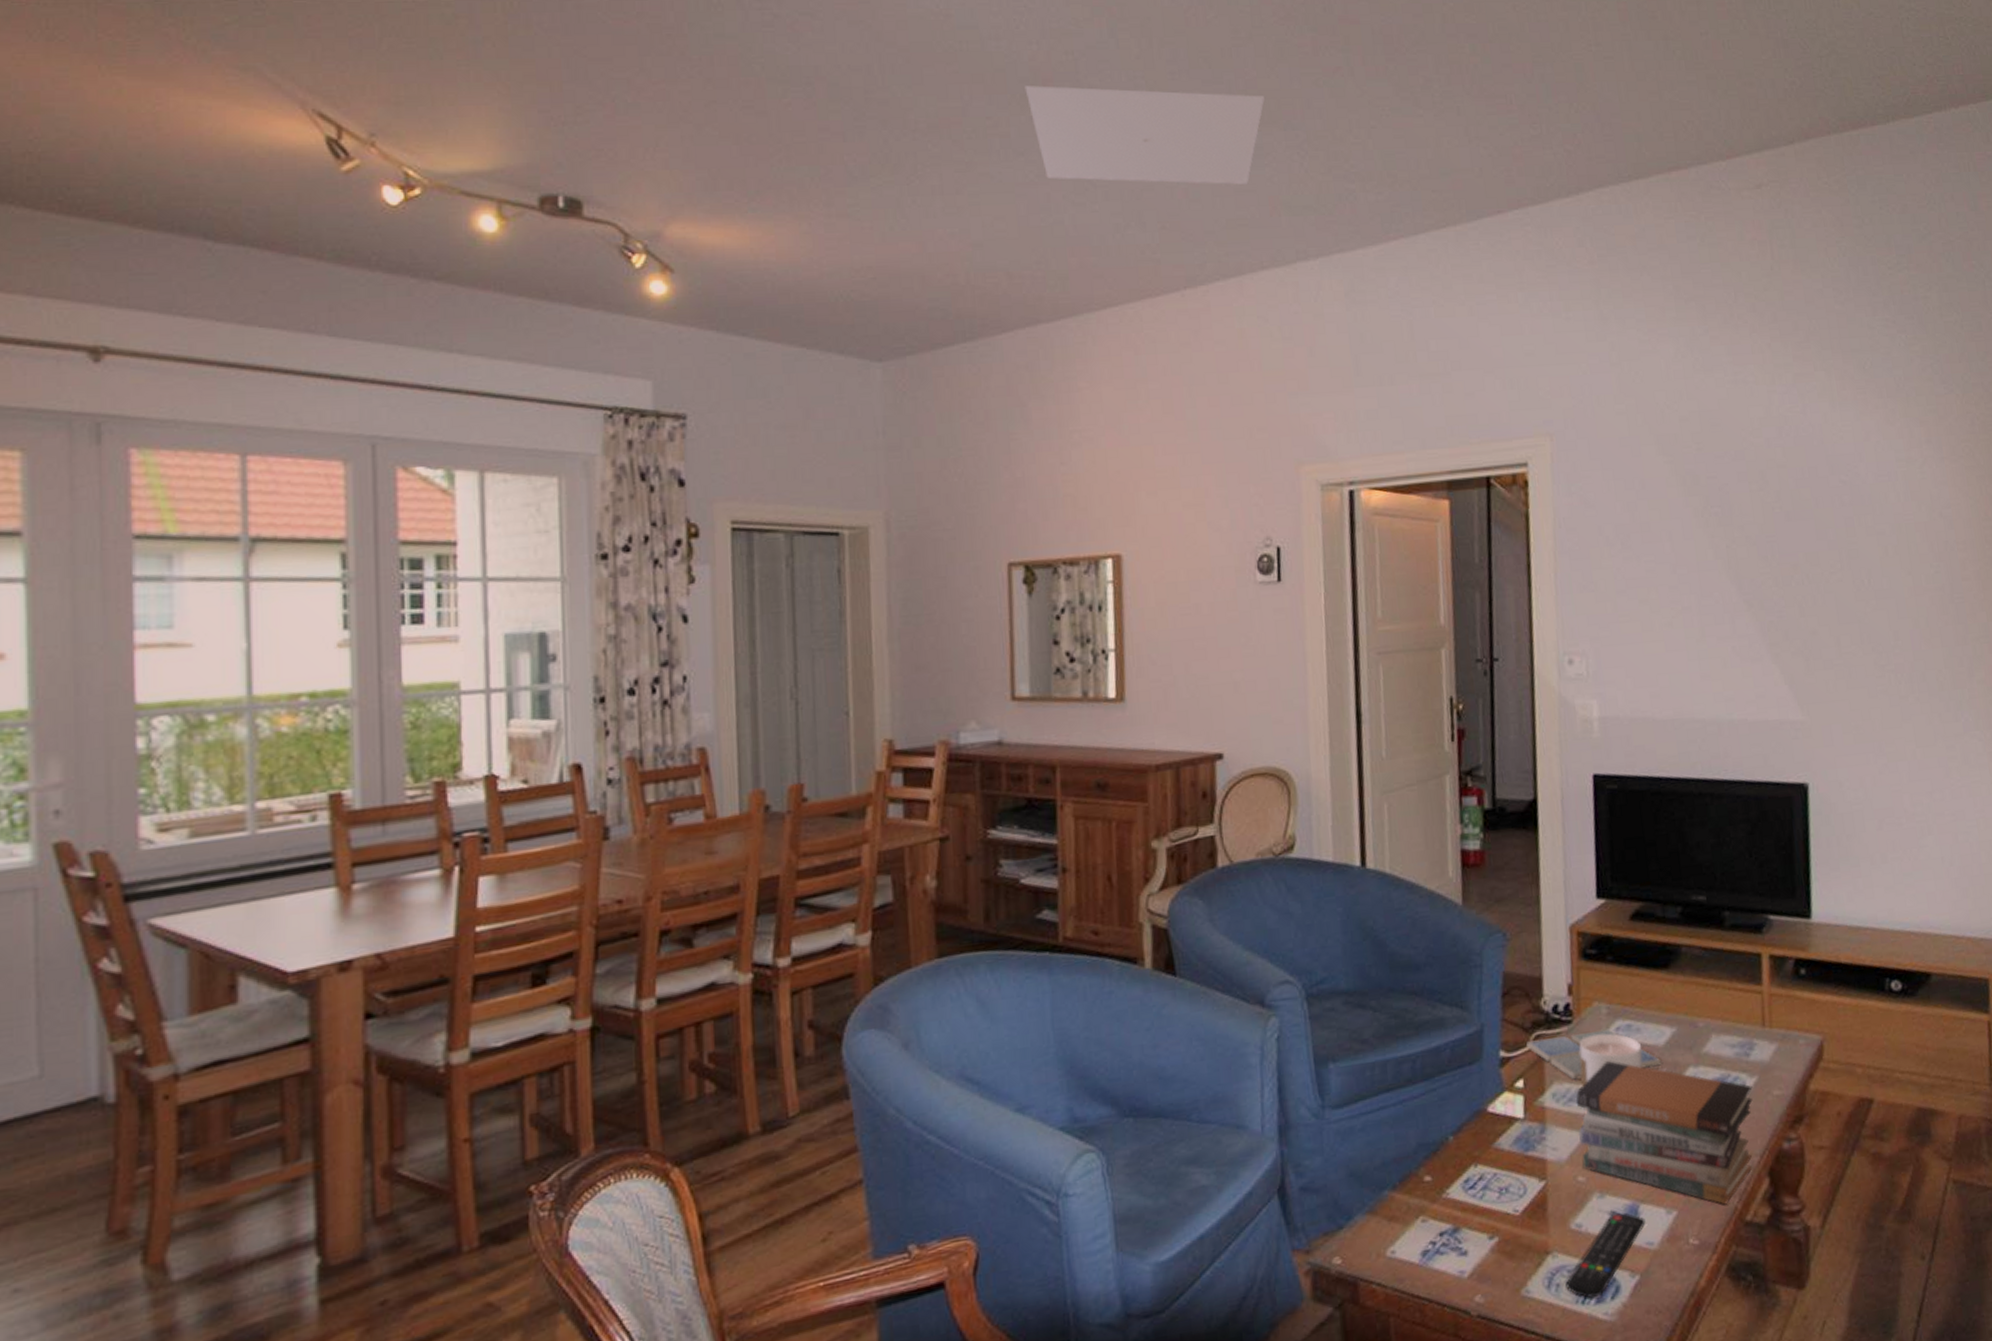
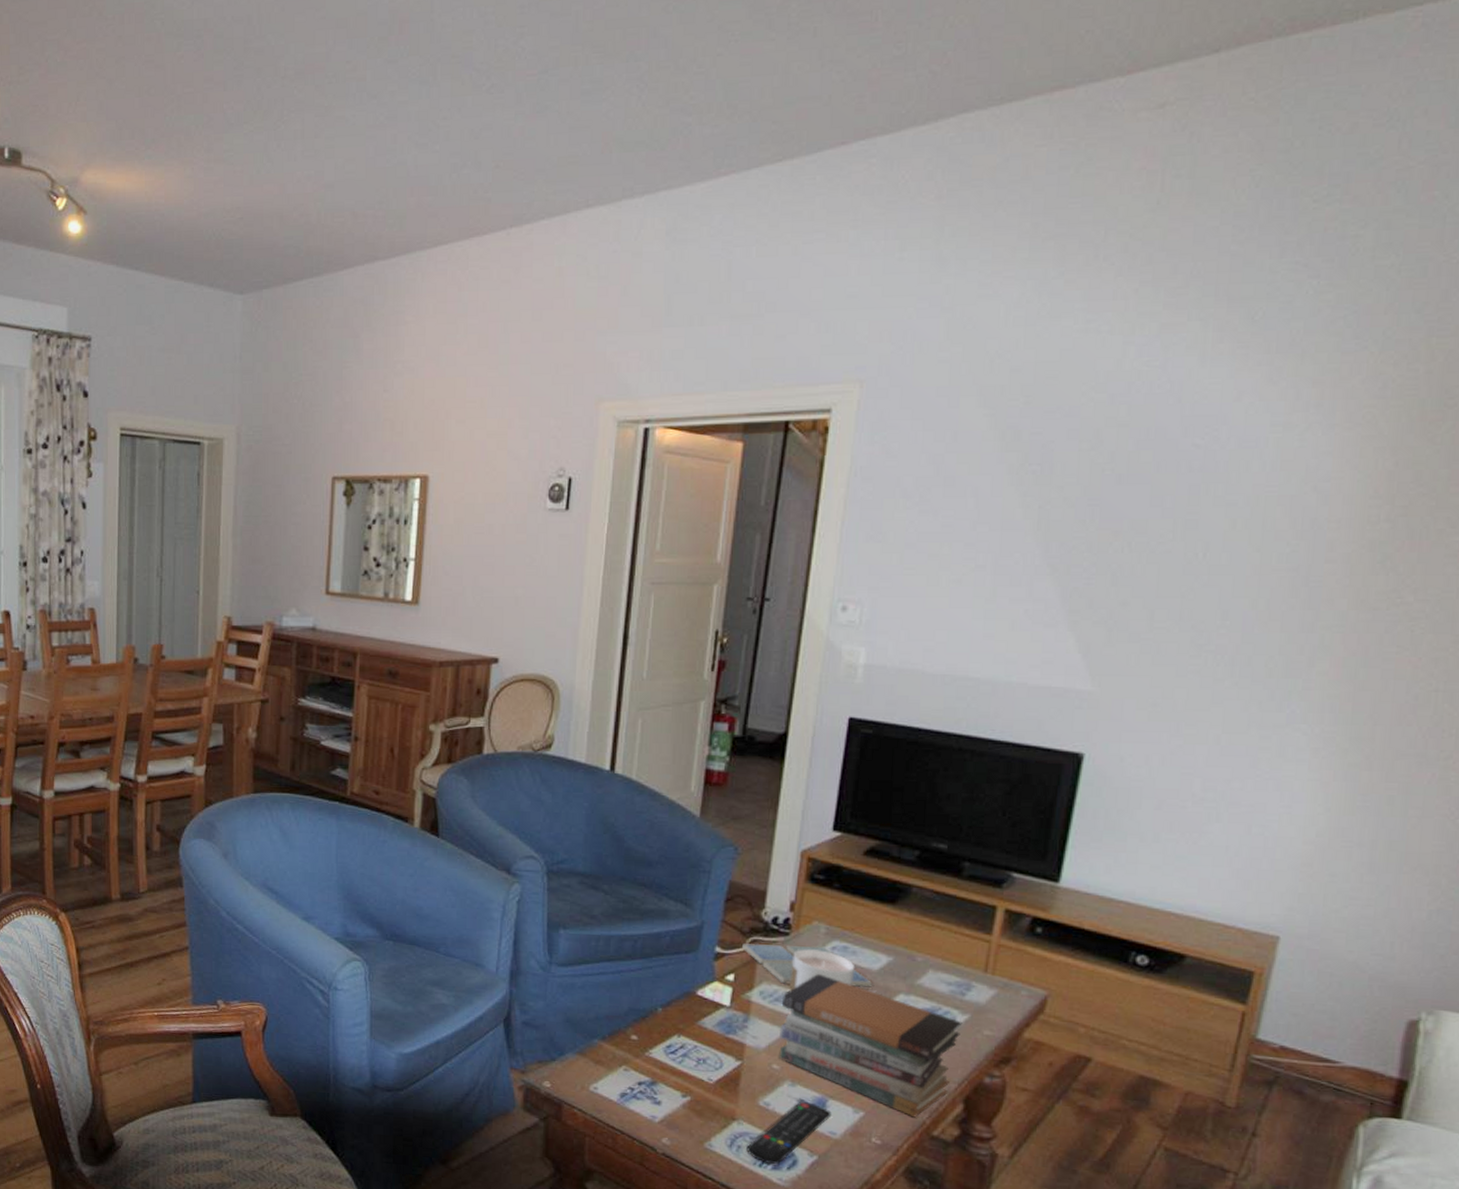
ceiling lamp: present [1024,85,1265,185] -> none [383,25,612,122]

